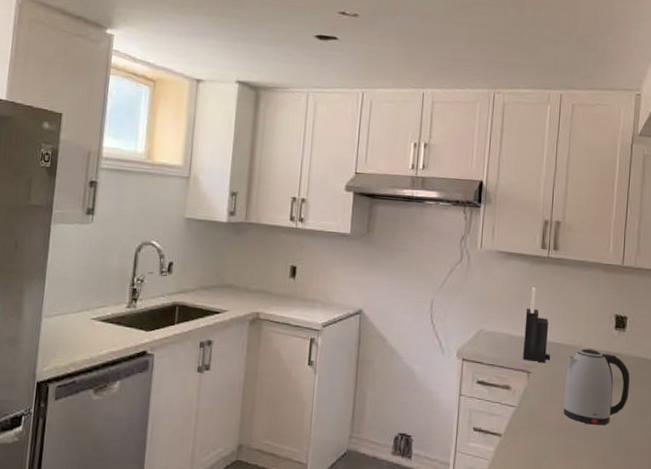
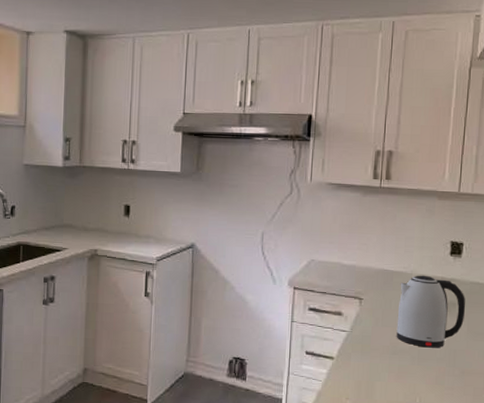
knife block: present [523,286,551,363] -> none [355,216,384,290]

